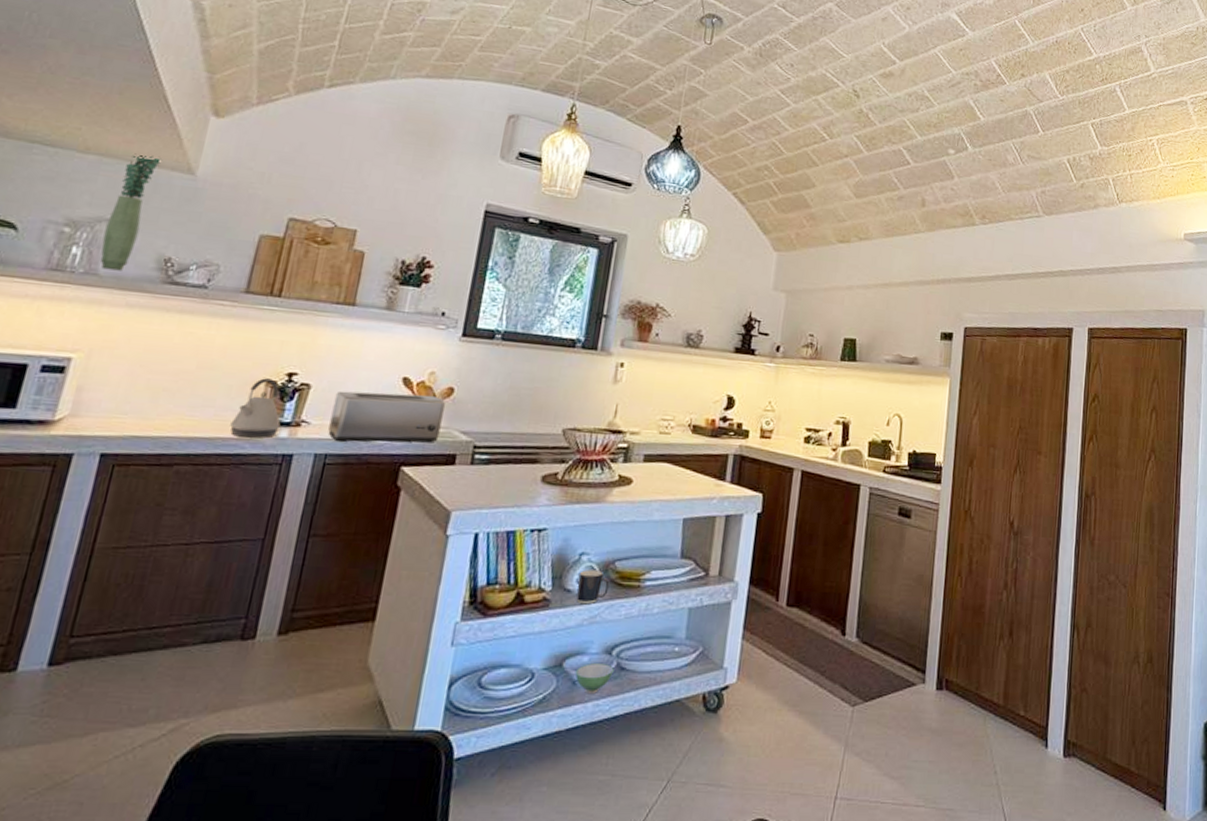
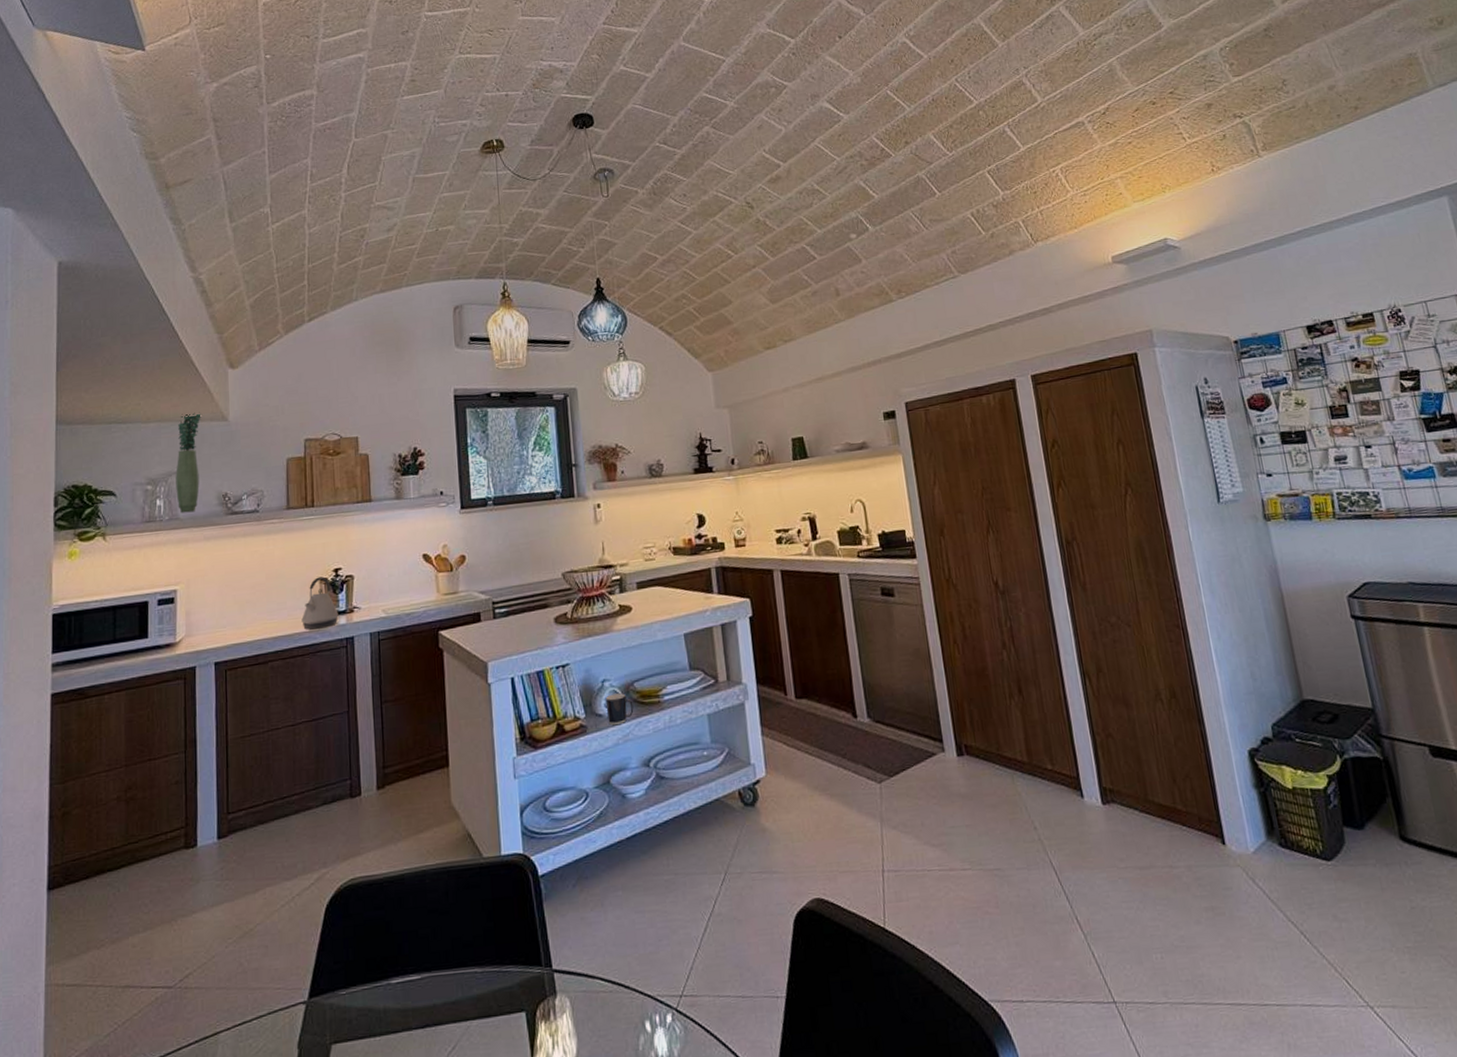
toaster: present [328,391,447,442] -> none [374,565,463,619]
bowl: present [575,663,614,693] -> none [622,775,655,804]

